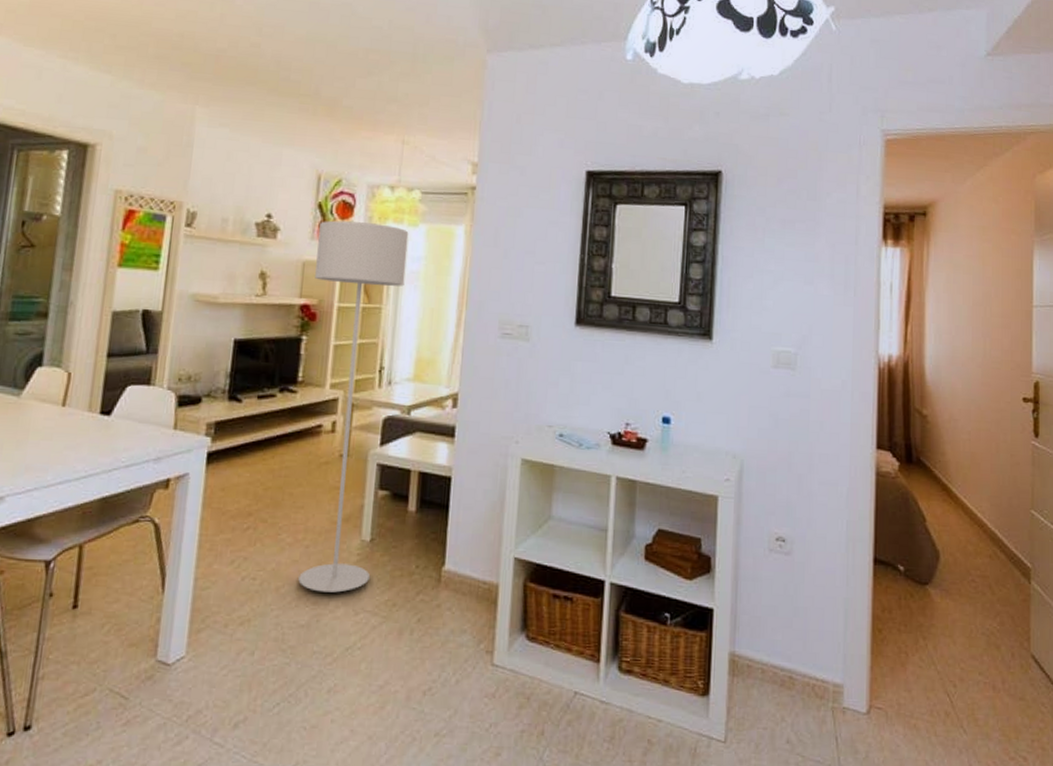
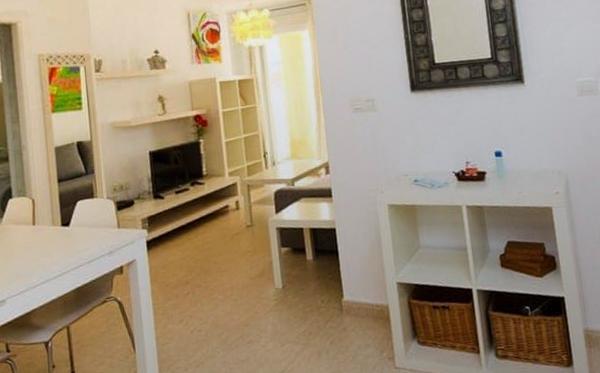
floor lamp: present [298,220,409,593] -> none [195,41,287,333]

